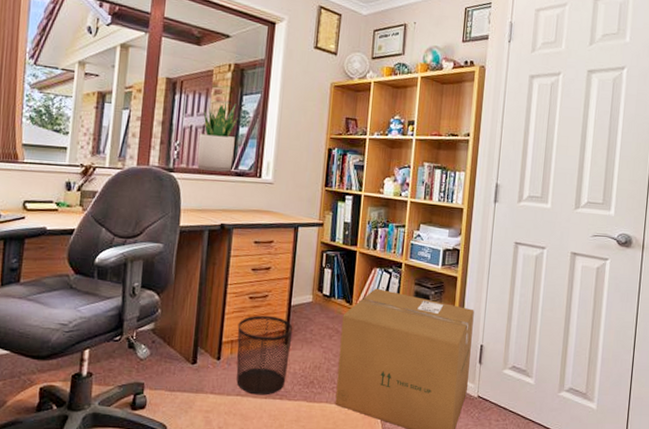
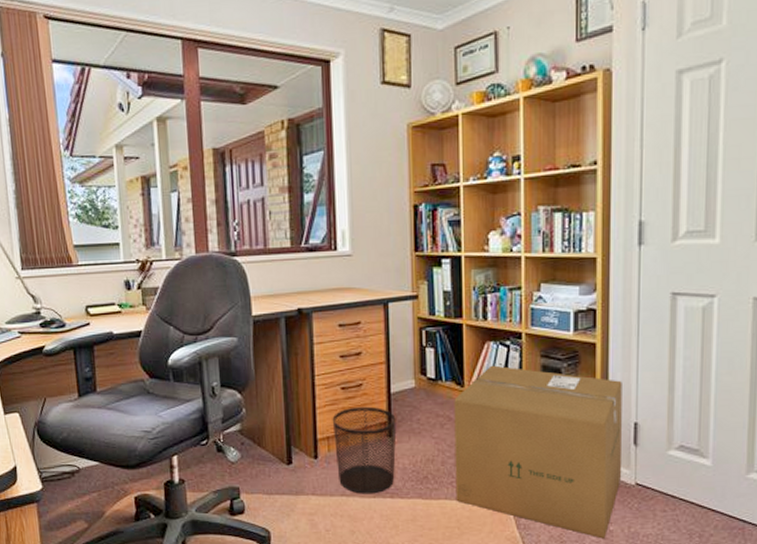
planter: present [197,101,238,172] -> none [259,166,302,251]

